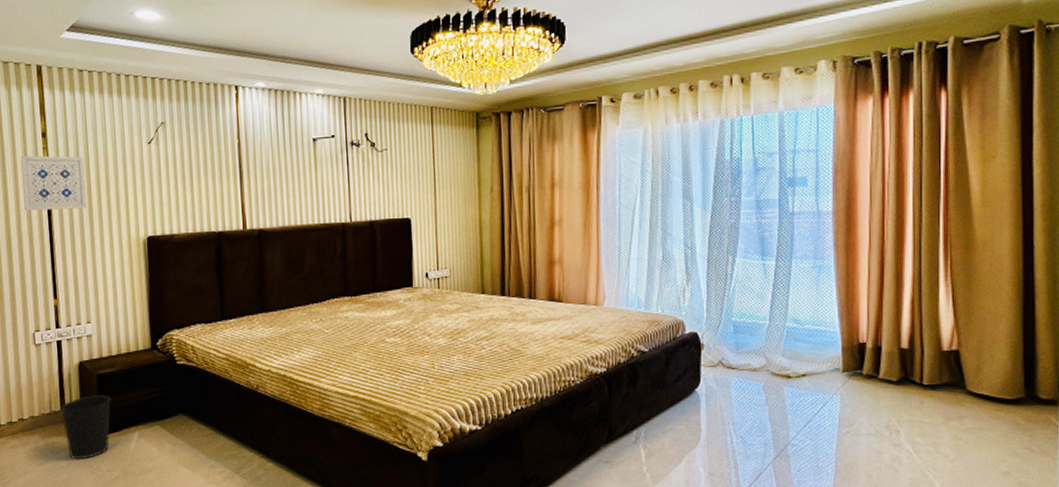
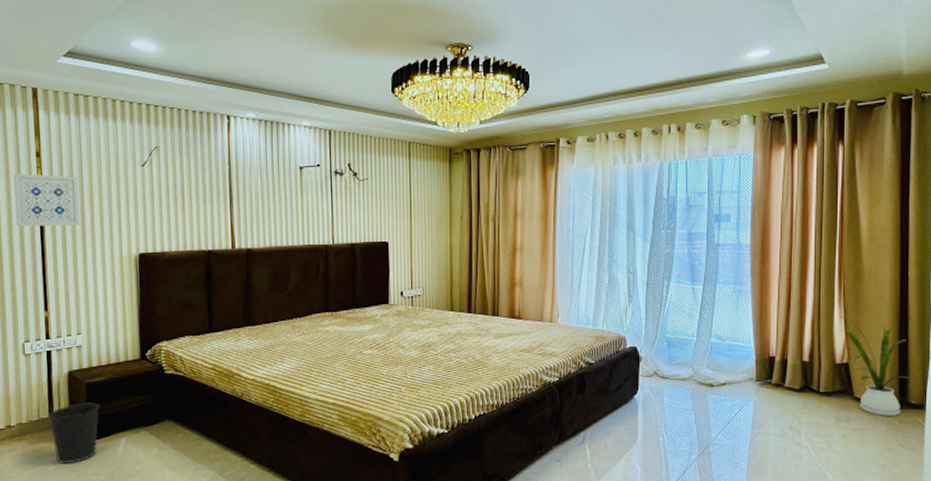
house plant: none [946,294,1046,414] -> present [839,316,915,416]

